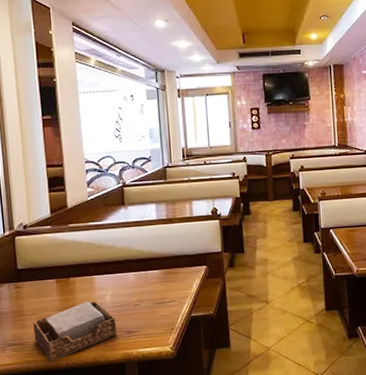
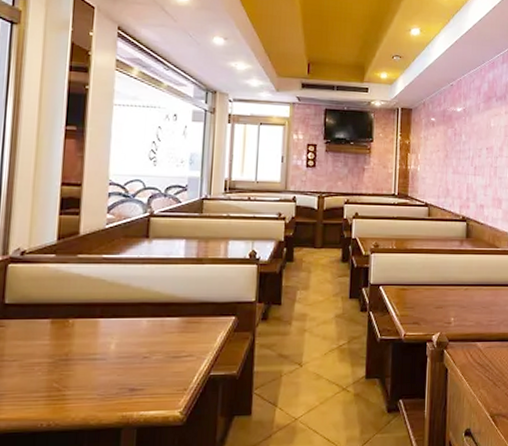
napkin holder: present [33,300,118,362] -> none [11,348,119,421]

